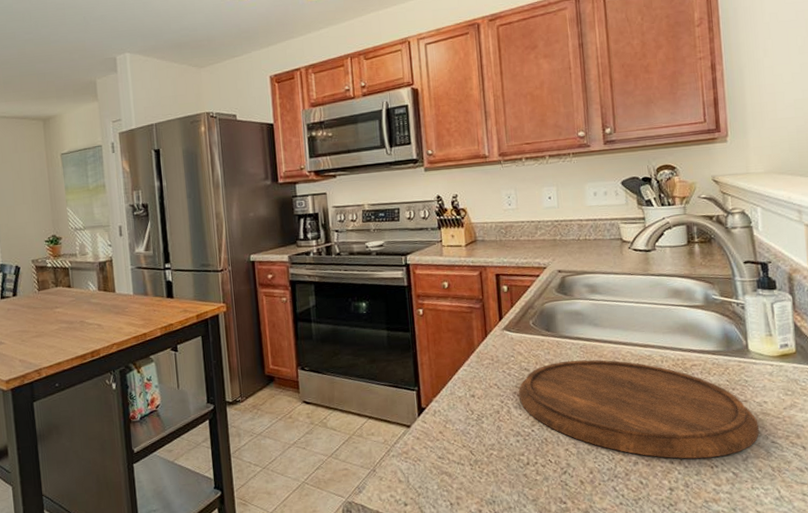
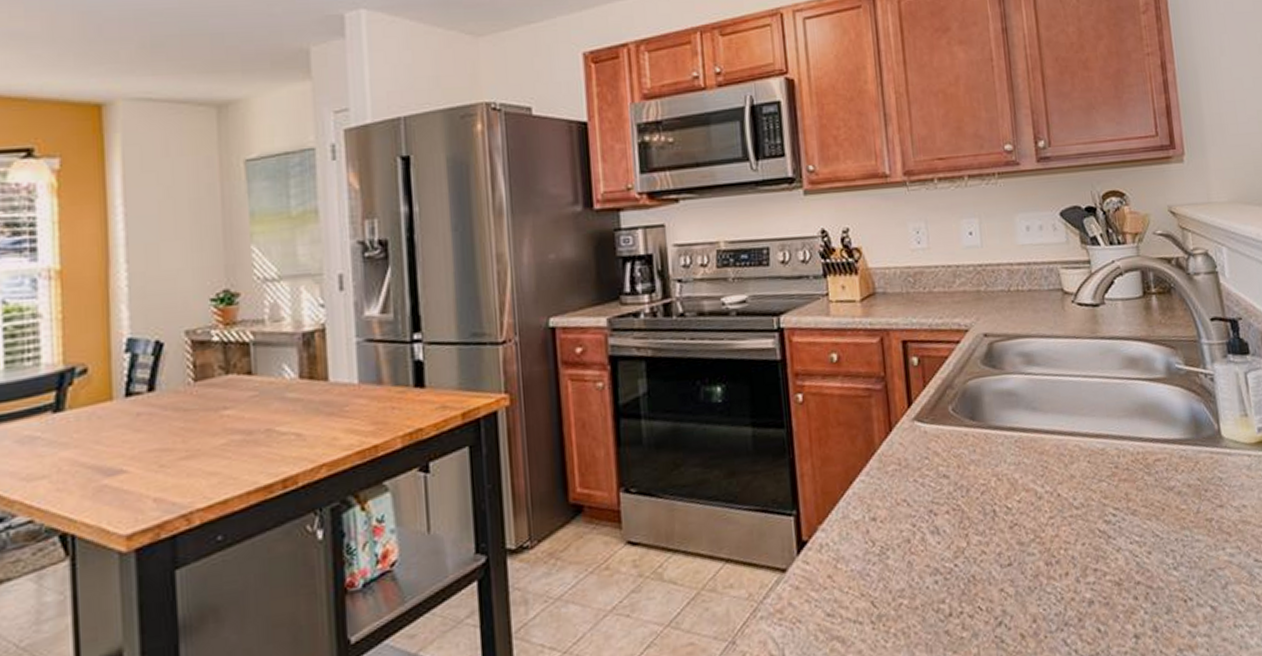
cutting board: present [518,359,759,459] -> none [935,457,1239,593]

